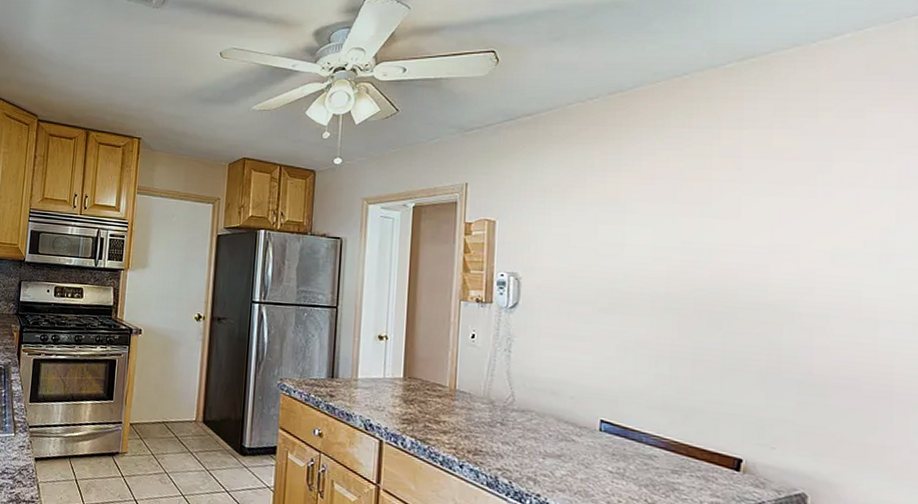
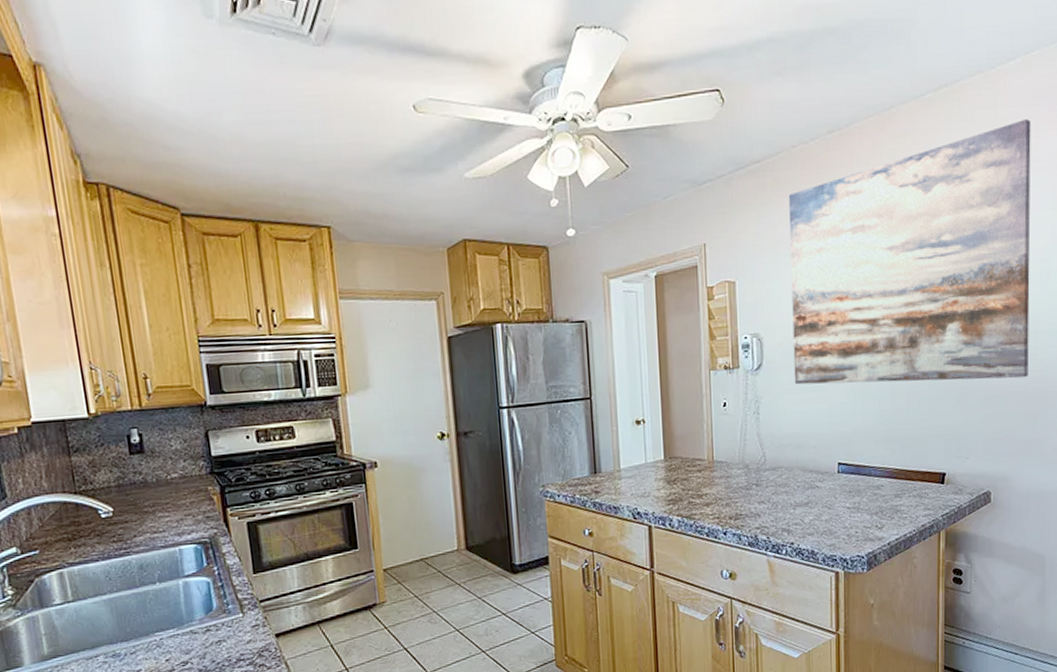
wall art: none [553,94,866,370] -> present [788,119,1031,385]

